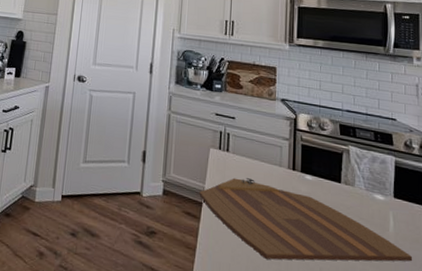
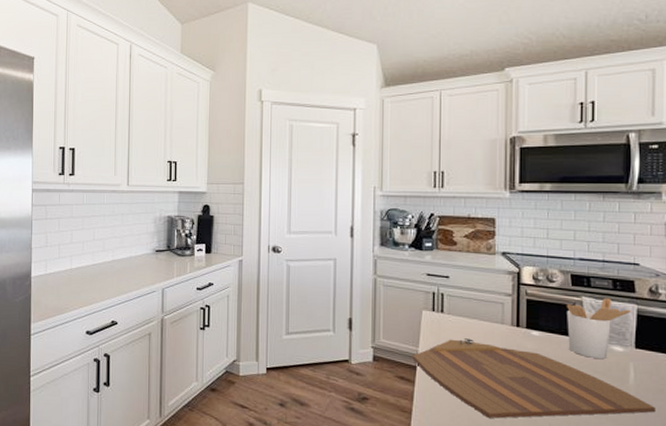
utensil holder: none [336,148,390,207] -> present [567,298,632,360]

